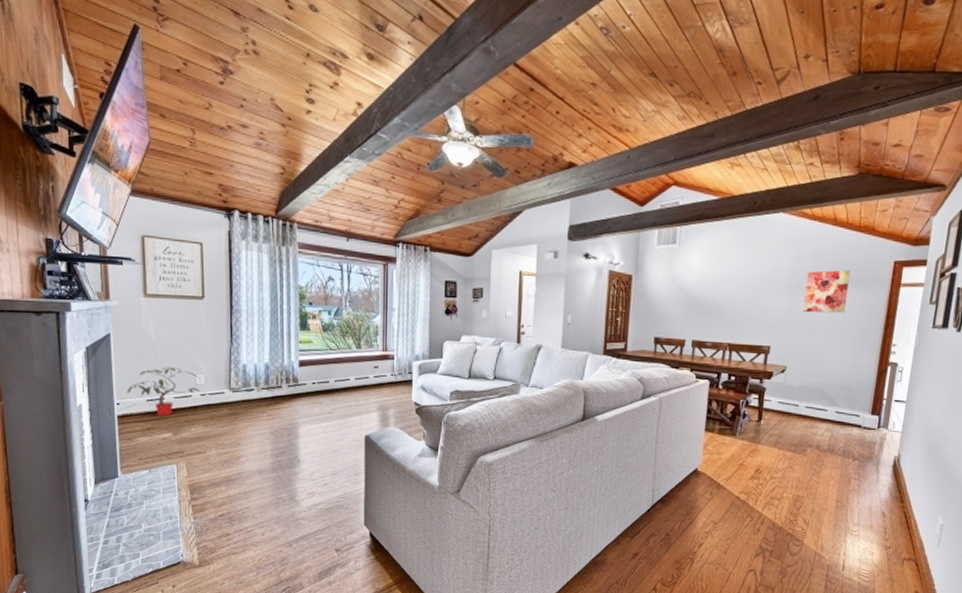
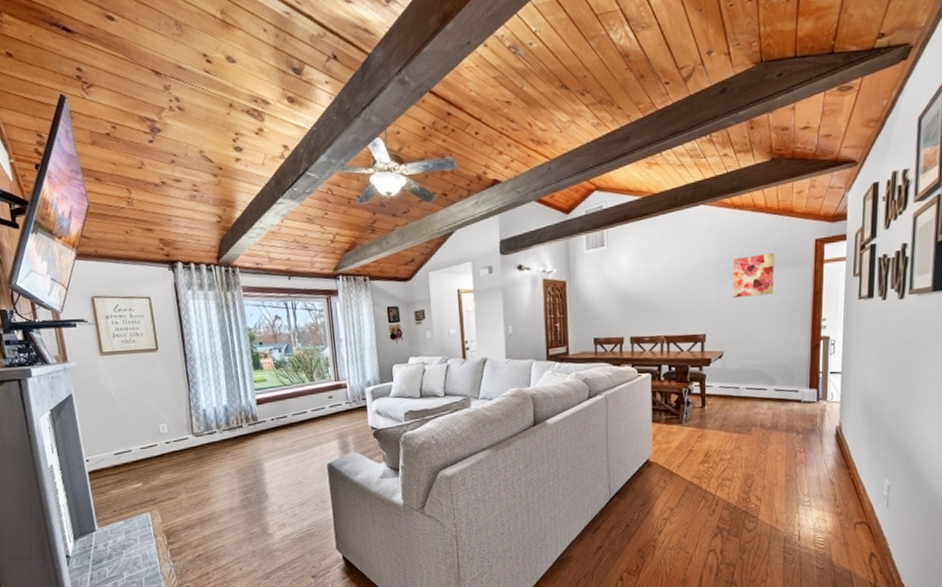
potted plant: present [127,367,201,416] -> none [94,419,165,467]

